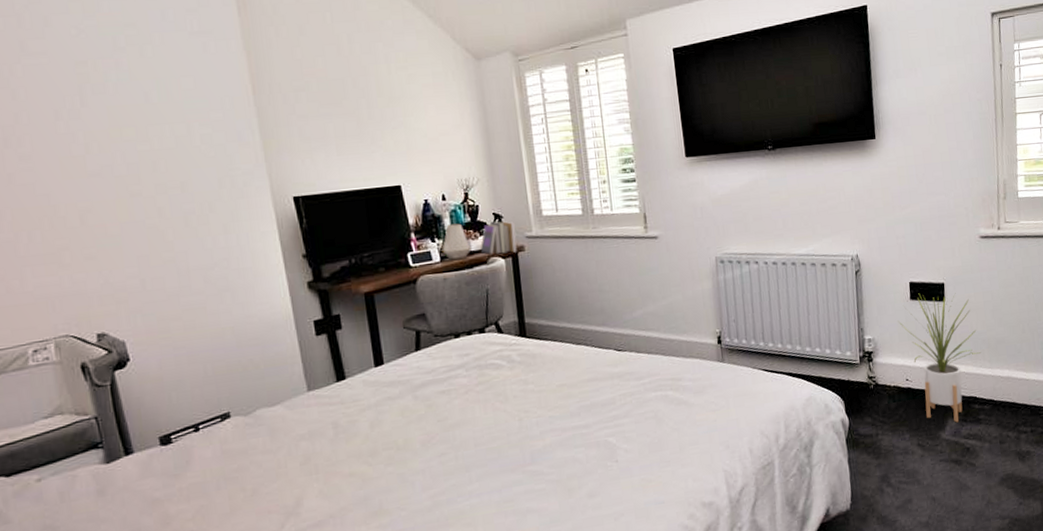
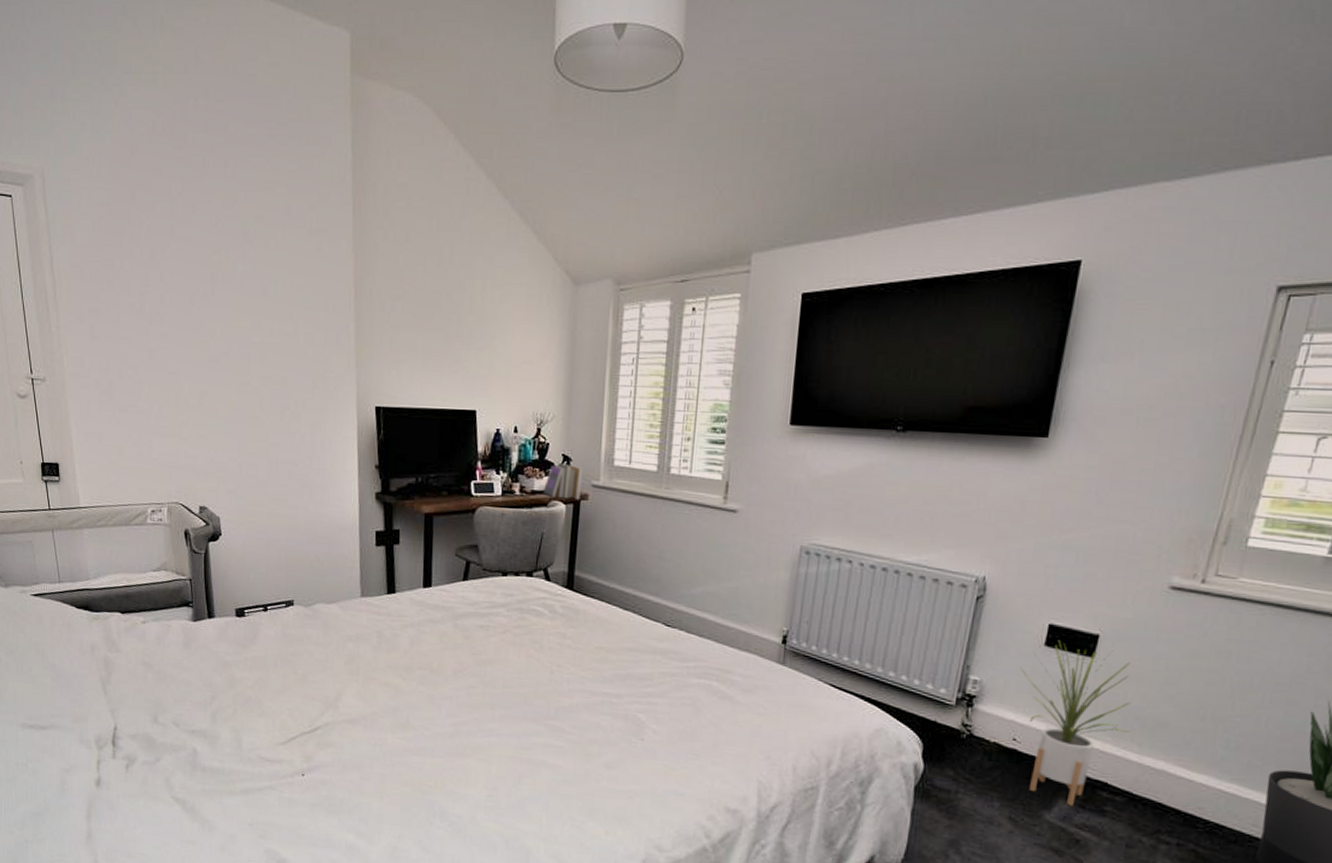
vase: present [442,223,470,261] -> none [505,458,533,498]

